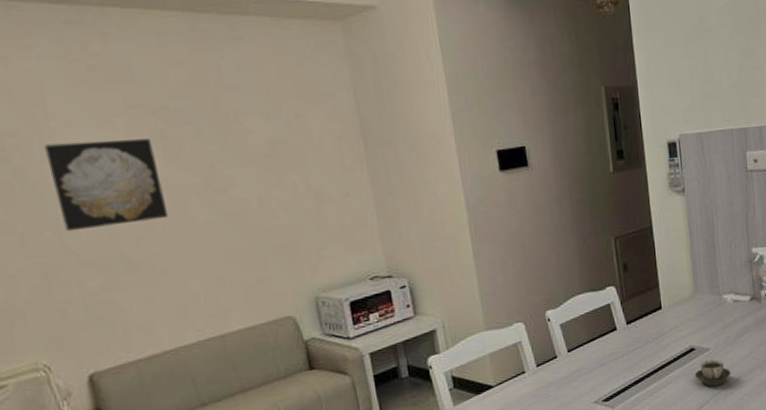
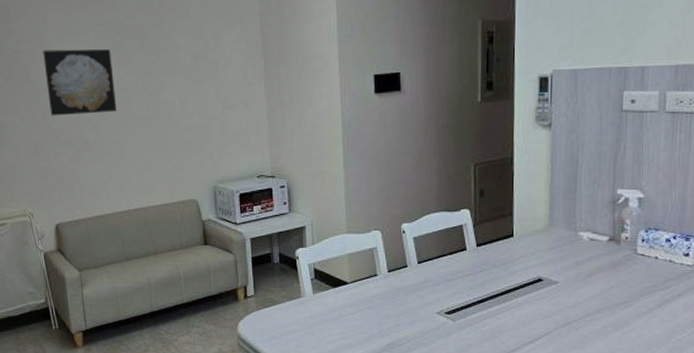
cup: present [694,359,731,387] -> none [539,292,578,319]

